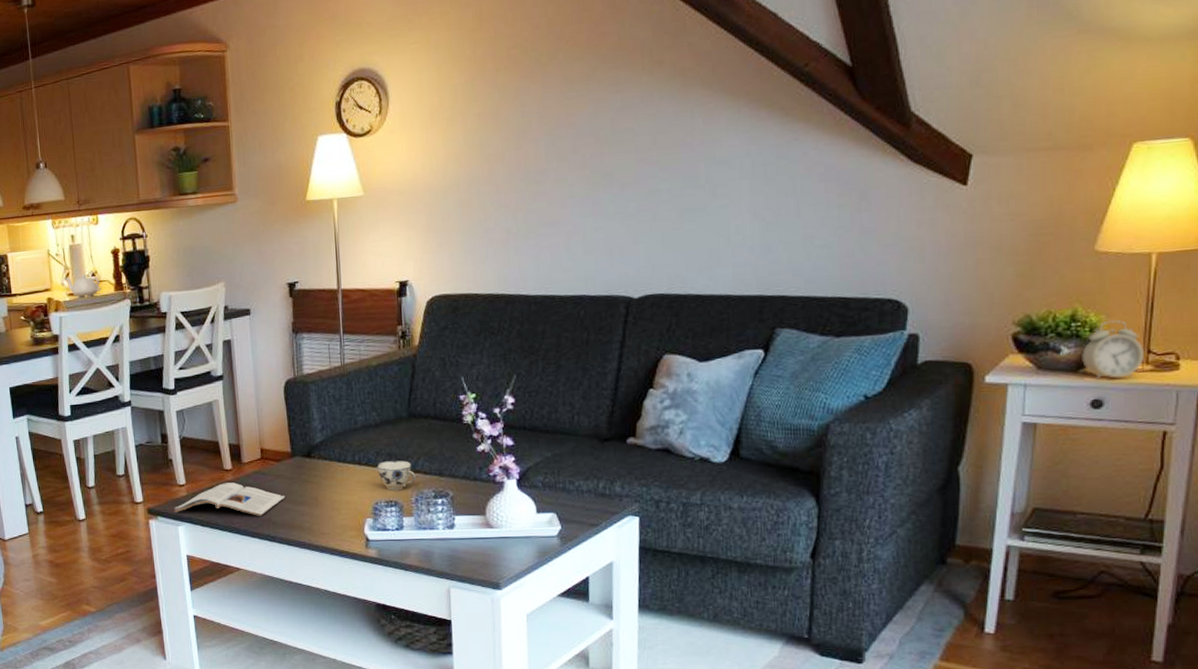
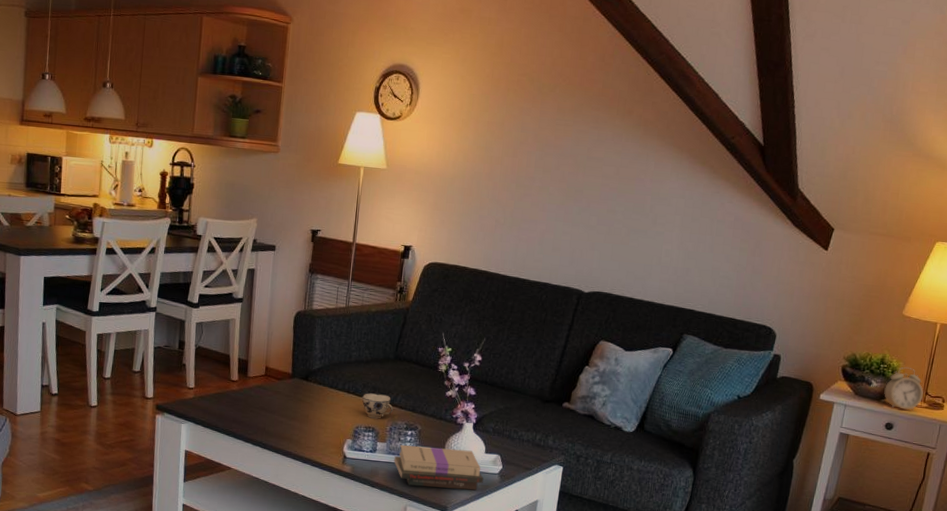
teapot: present [65,274,101,300] -> none [114,188,146,211]
magazine: present [174,482,285,516] -> none [180,392,281,425]
books: none [426,512,540,563] -> present [394,444,484,491]

